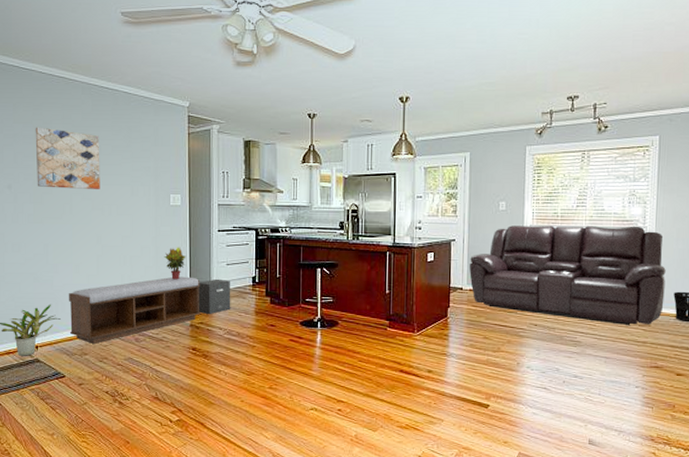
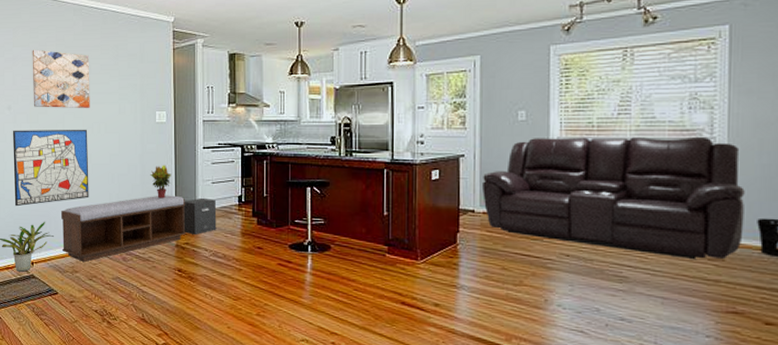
wall art: none [14,210,99,289] -> present [13,129,89,207]

